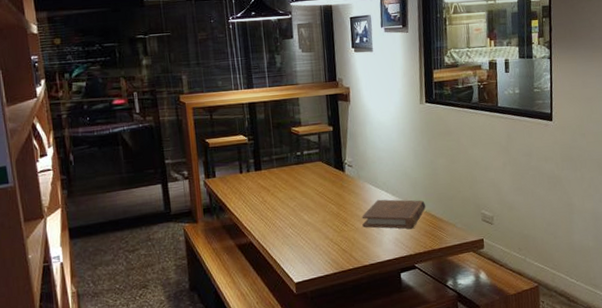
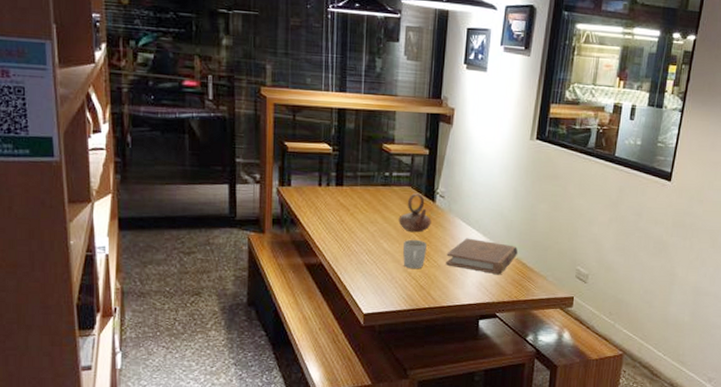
teapot: none [314,166,344,203] -> present [398,193,432,233]
mug: none [322,208,344,236] -> present [403,239,427,269]

